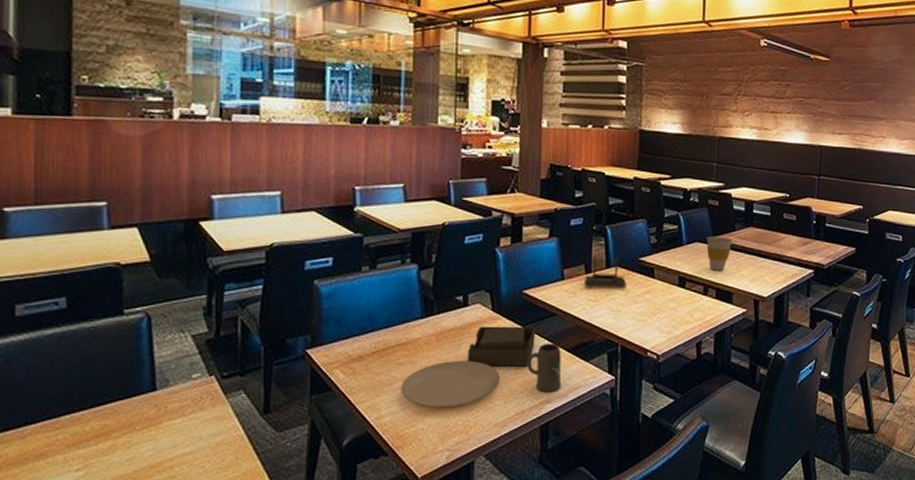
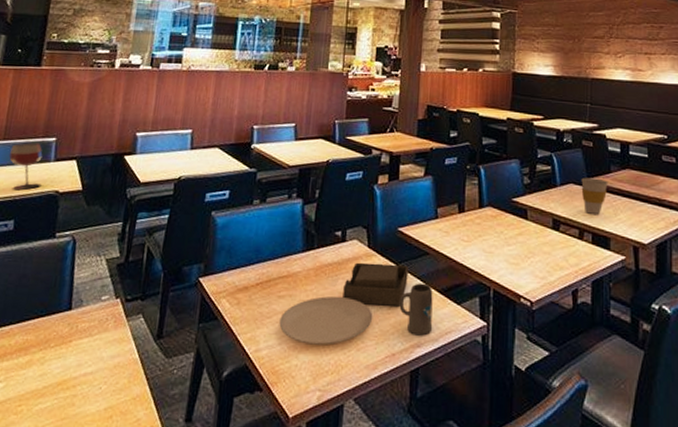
wineglass: none [47,208,96,264] -> present [9,142,43,191]
napkin holder: present [584,257,627,288] -> none [457,196,500,229]

